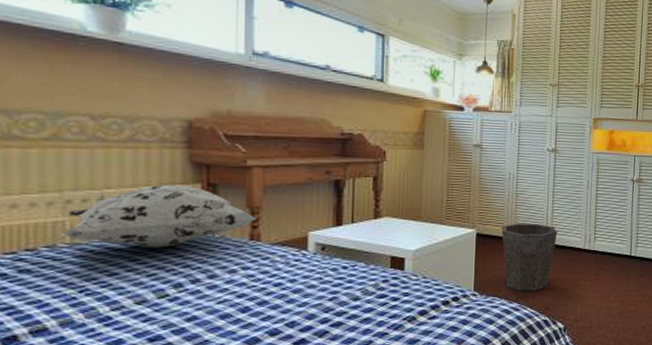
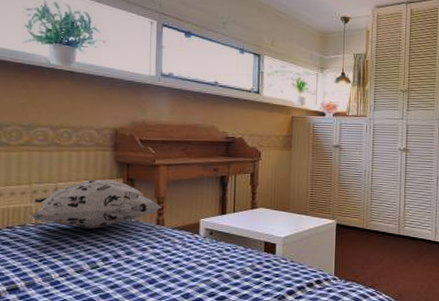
waste bin: present [501,223,557,292] -> none [358,215,409,278]

